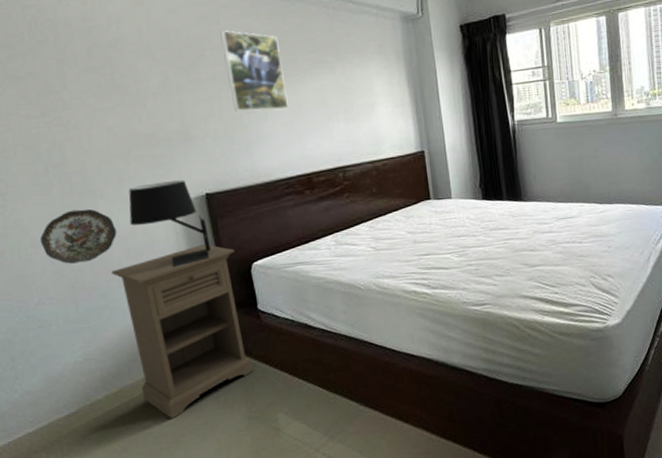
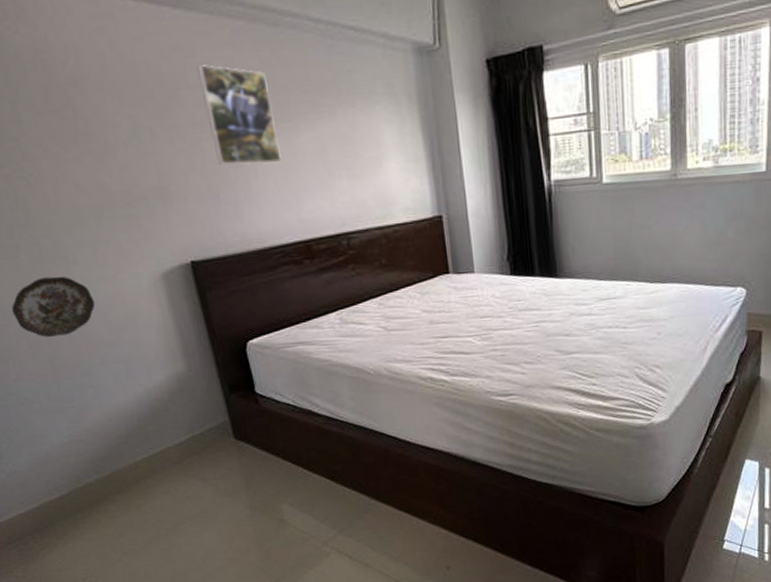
nightstand: present [111,244,254,419] -> none [92,319,254,506]
table lamp: present [128,180,211,268] -> none [104,245,200,344]

